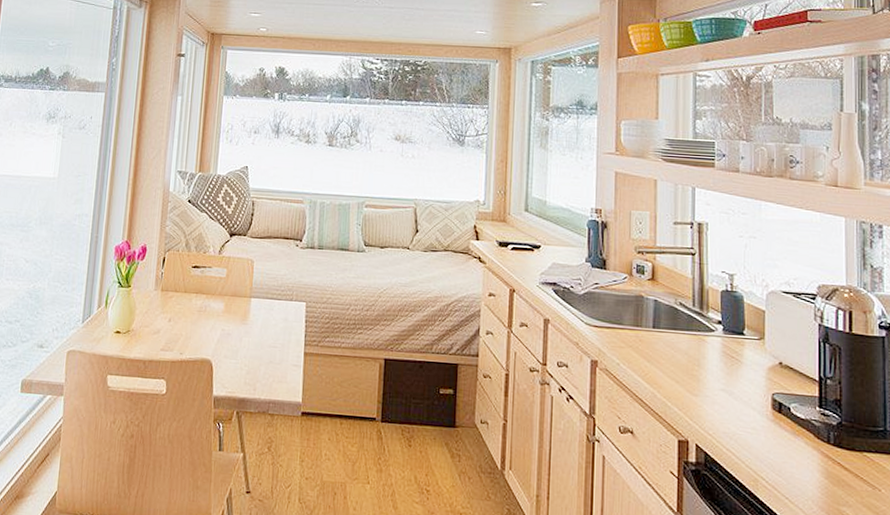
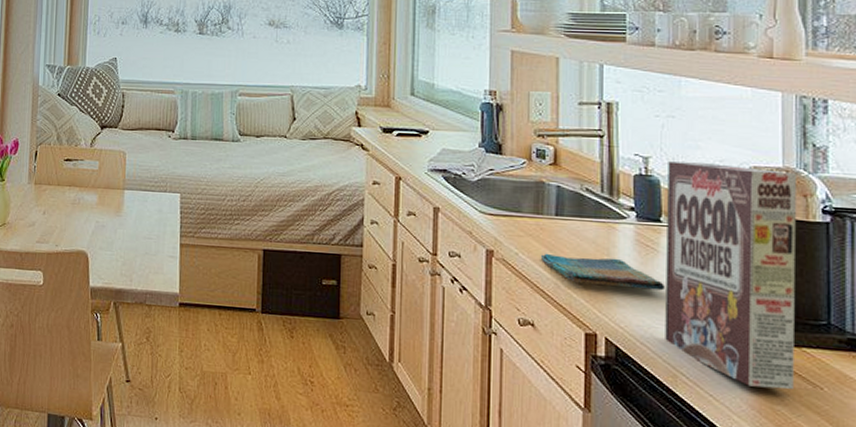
dish towel: none [639,363,748,399] -> present [540,253,666,291]
cereal box: none [747,279,857,492] -> present [665,161,796,390]

